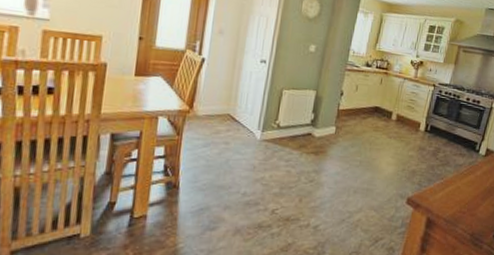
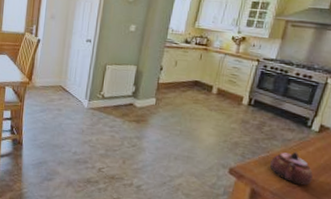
teapot: none [444,176,480,210] -> present [270,151,313,186]

